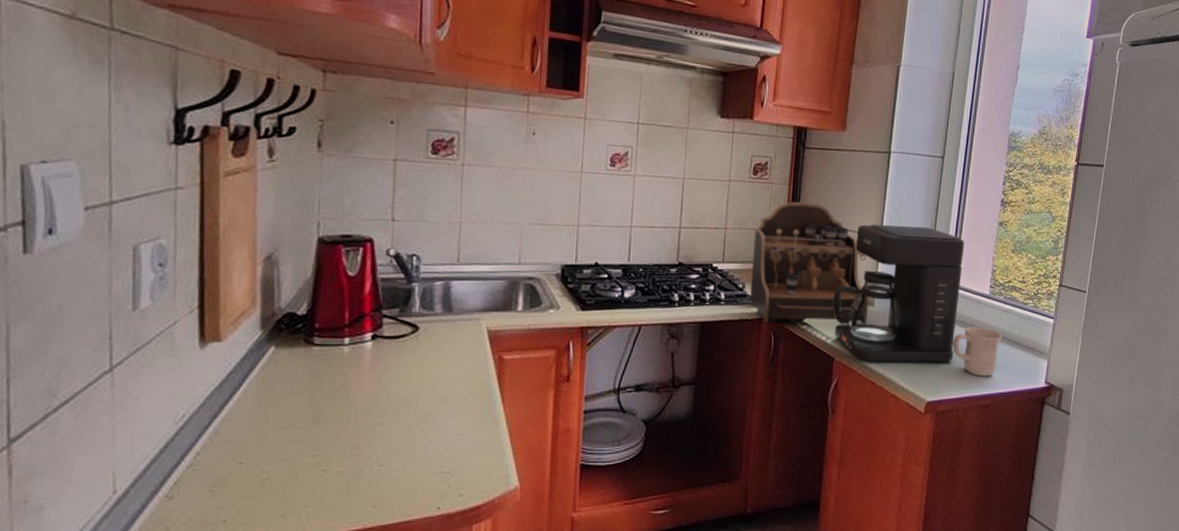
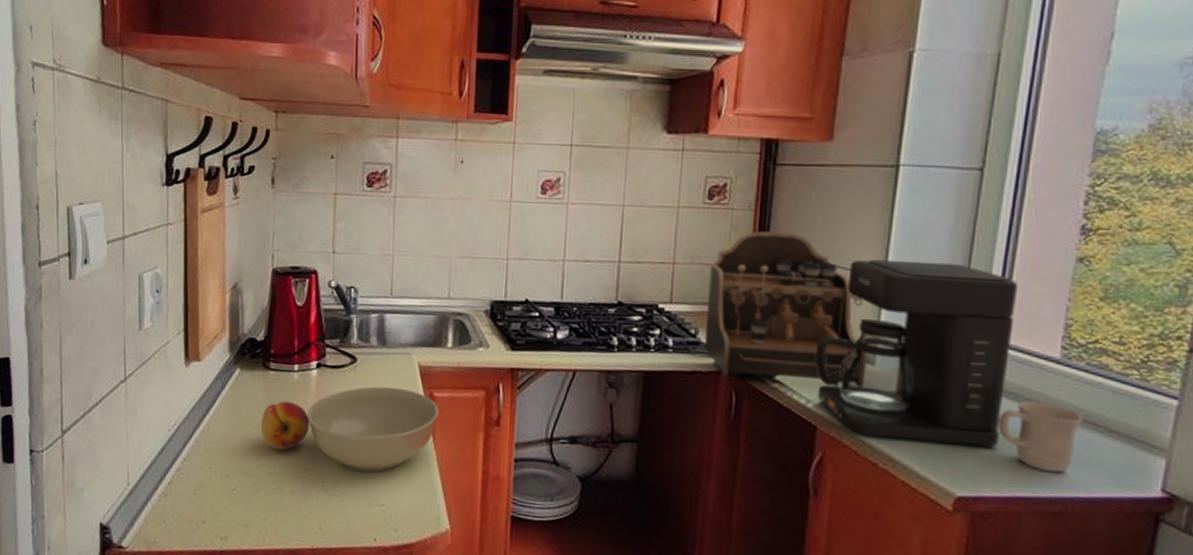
fruit: none [301,377,364,430] -> present [260,401,310,451]
bowl: none [359,353,509,441] -> present [306,386,440,472]

